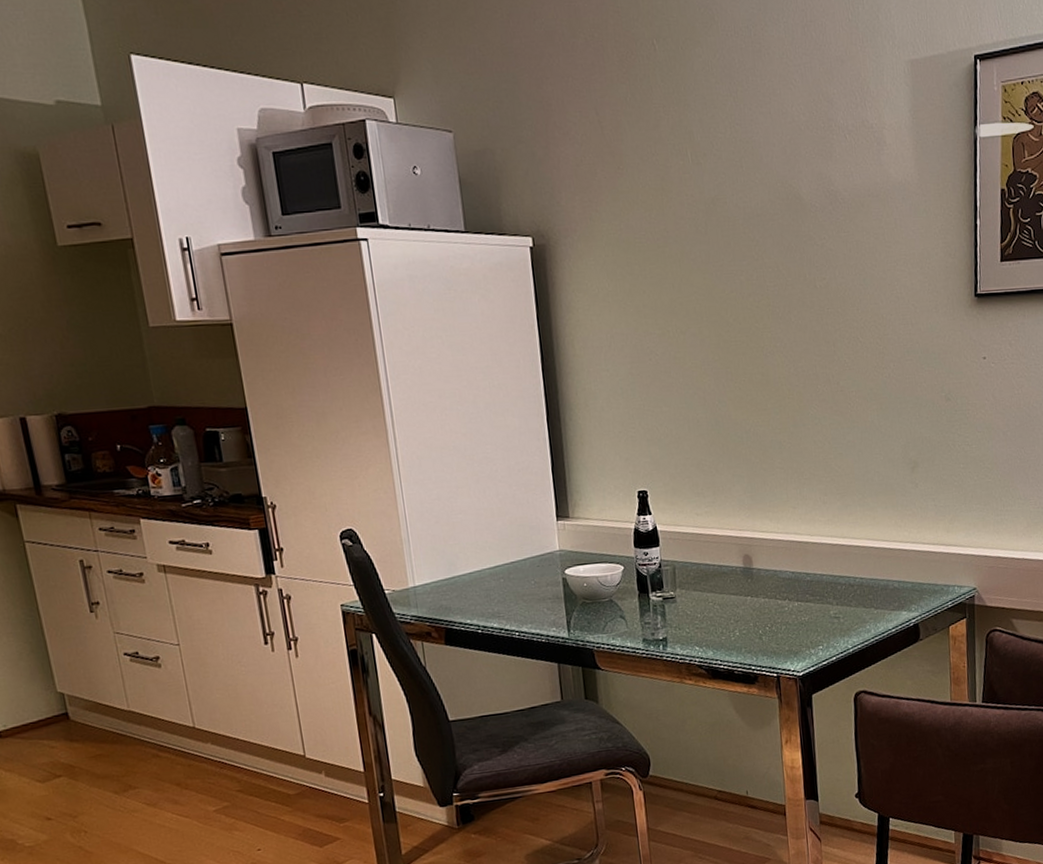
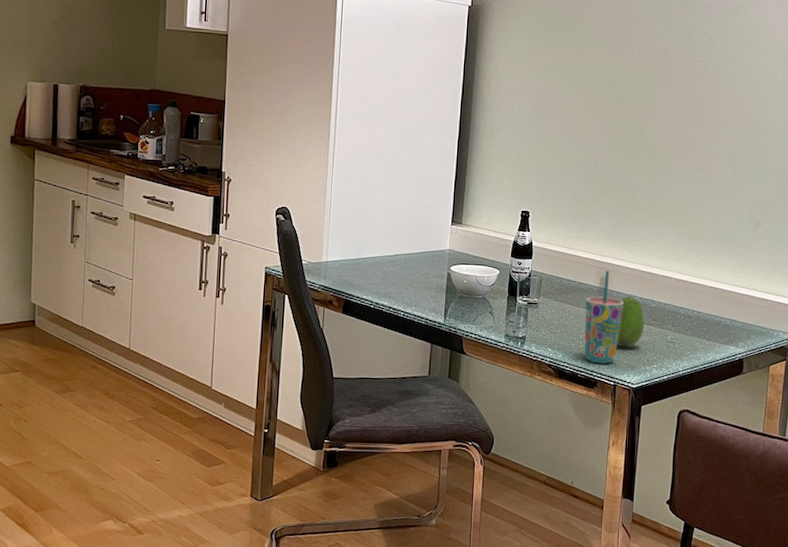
cup: none [730,546,775,655] -> present [584,270,623,364]
fruit: none [771,571,802,632] -> present [617,295,645,347]

